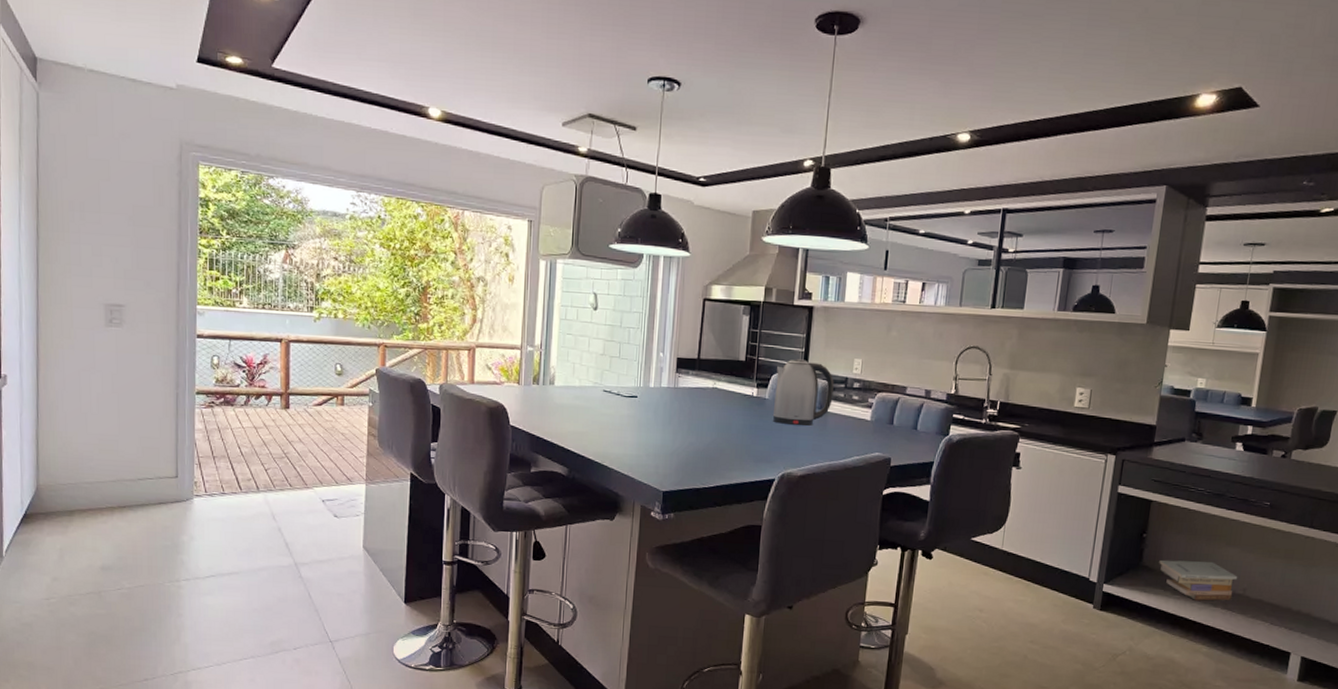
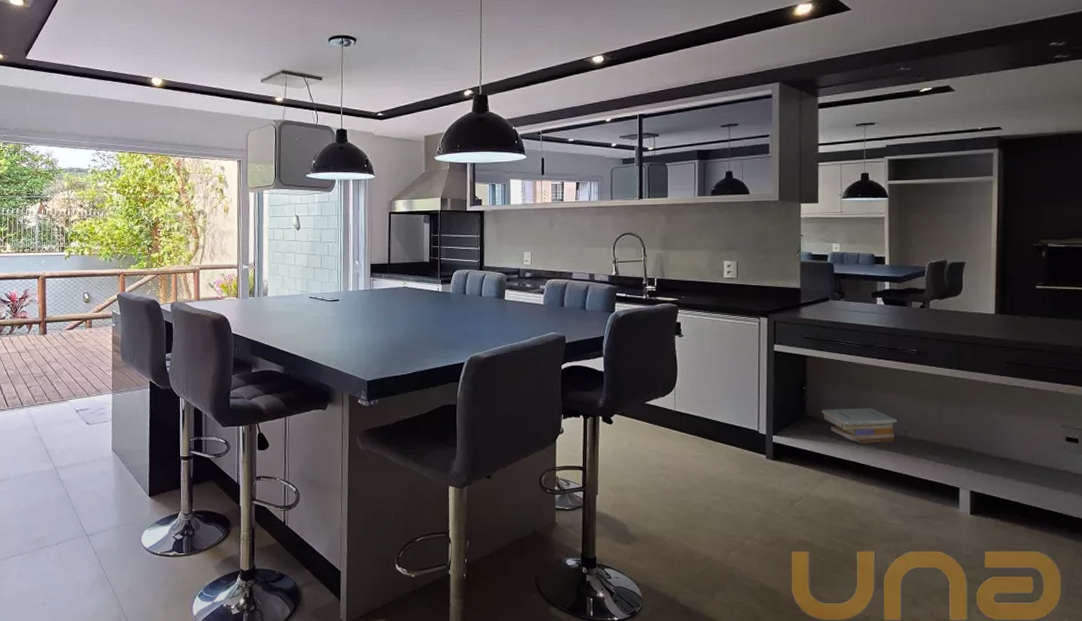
kettle: present [772,359,834,426] -> none [457,256,508,315]

